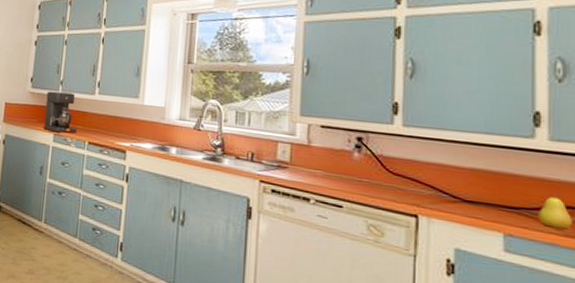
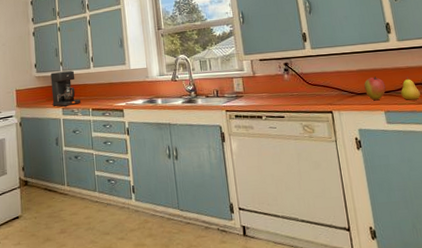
fruit: none [477,182,513,216] -> present [364,76,386,101]

